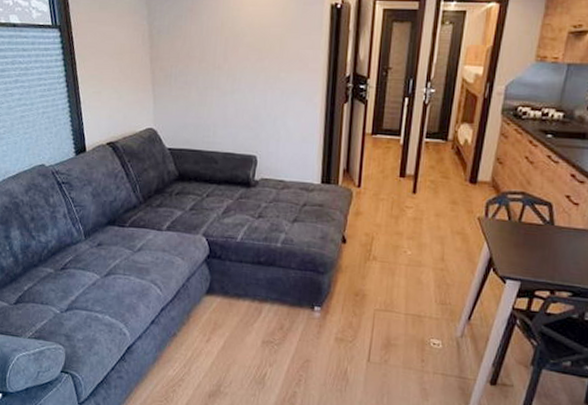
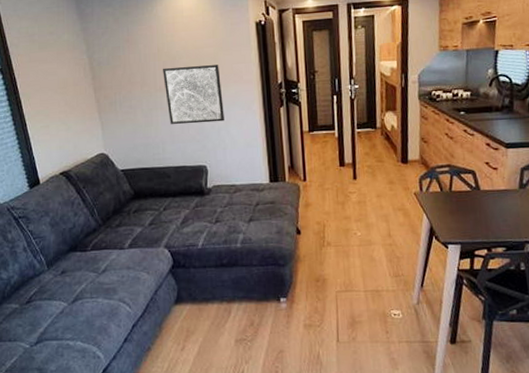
wall art: none [223,44,285,111] -> present [163,65,224,125]

